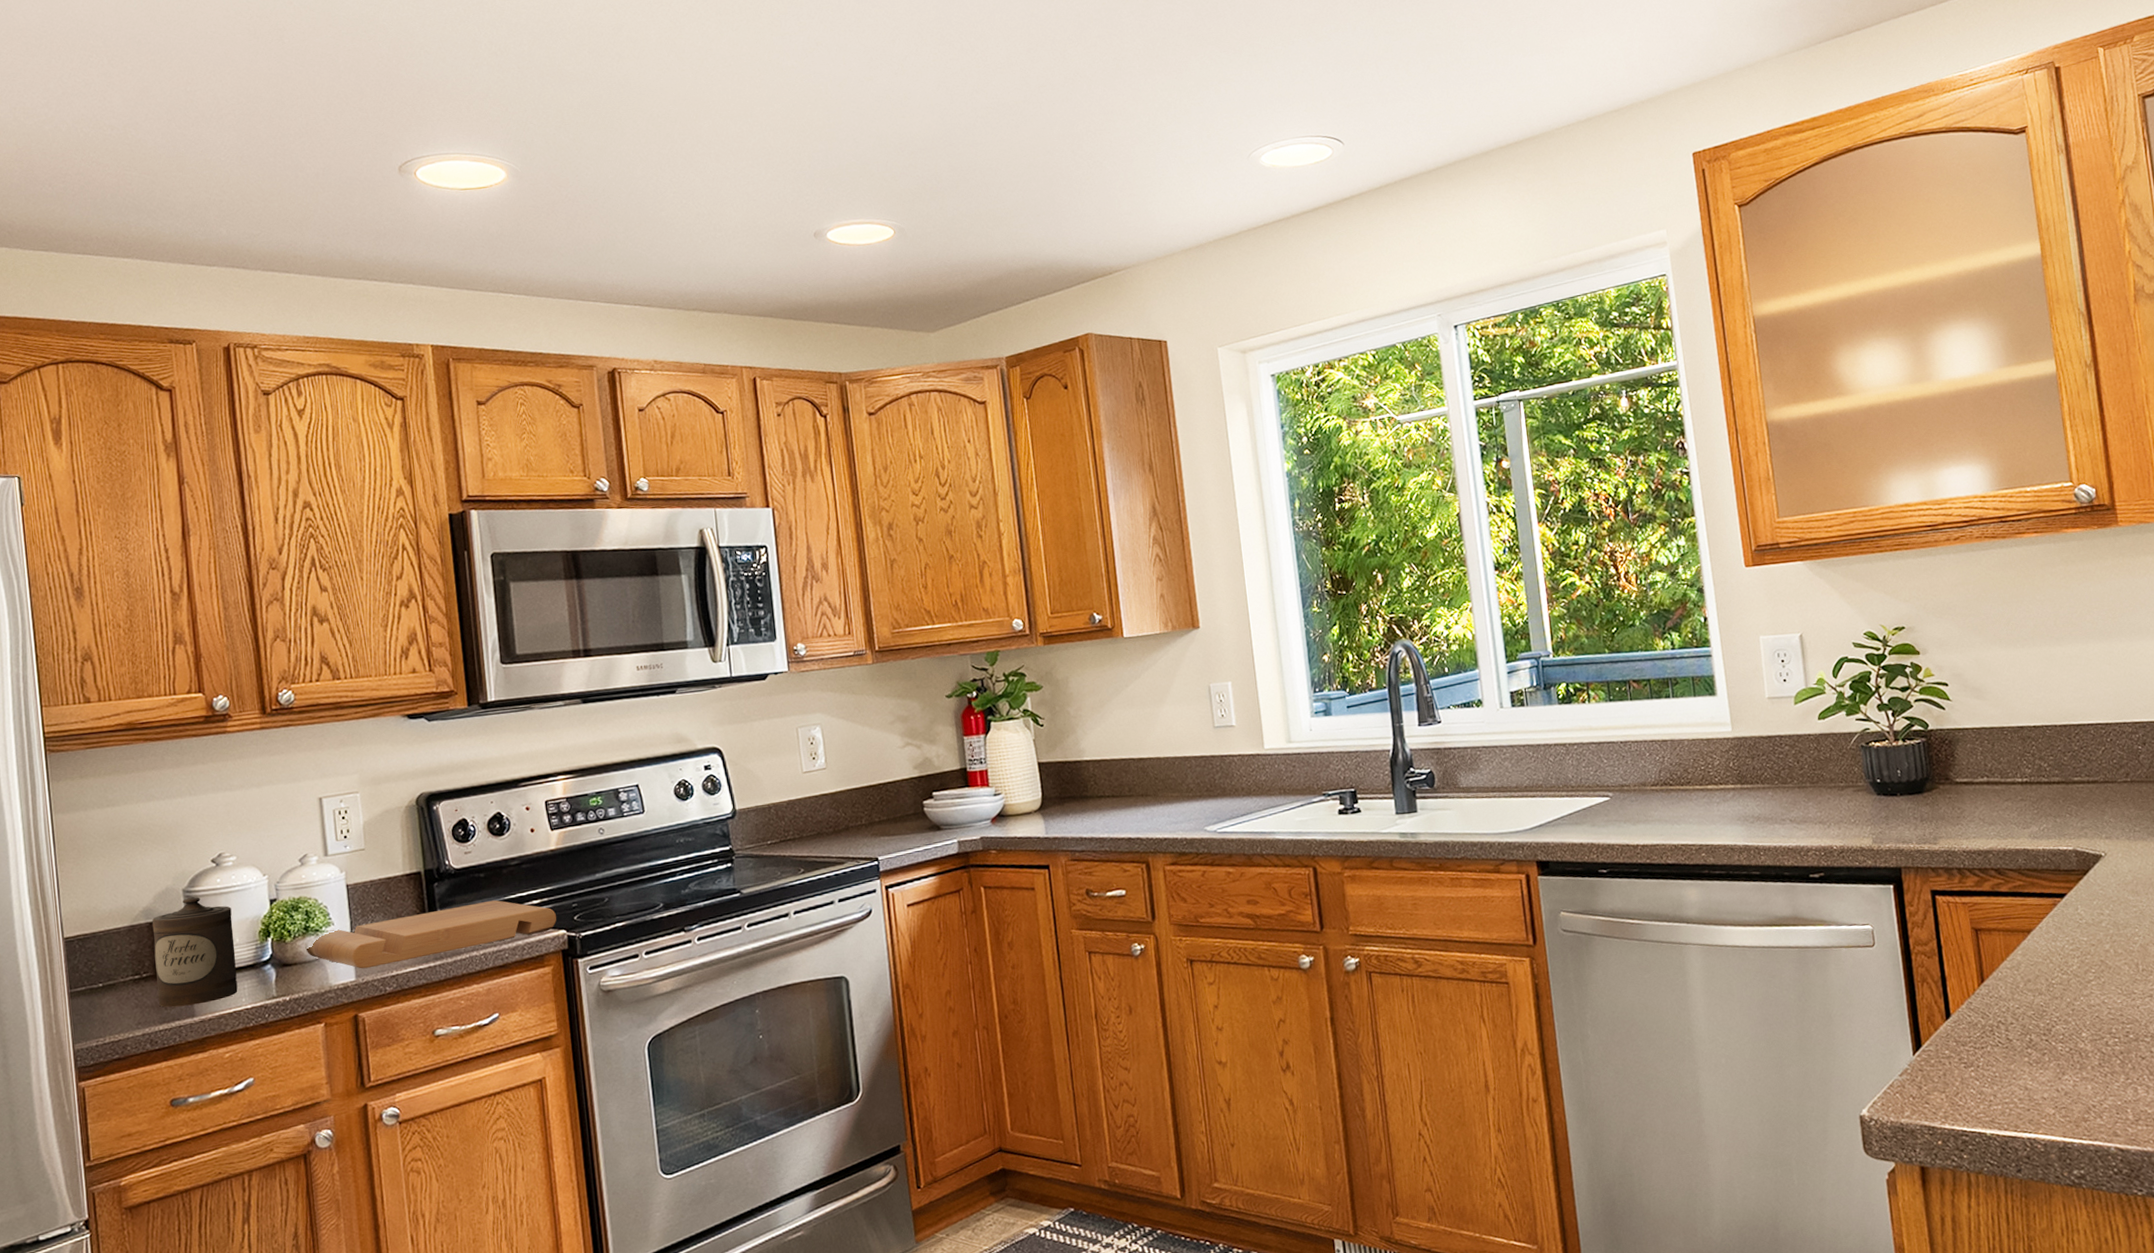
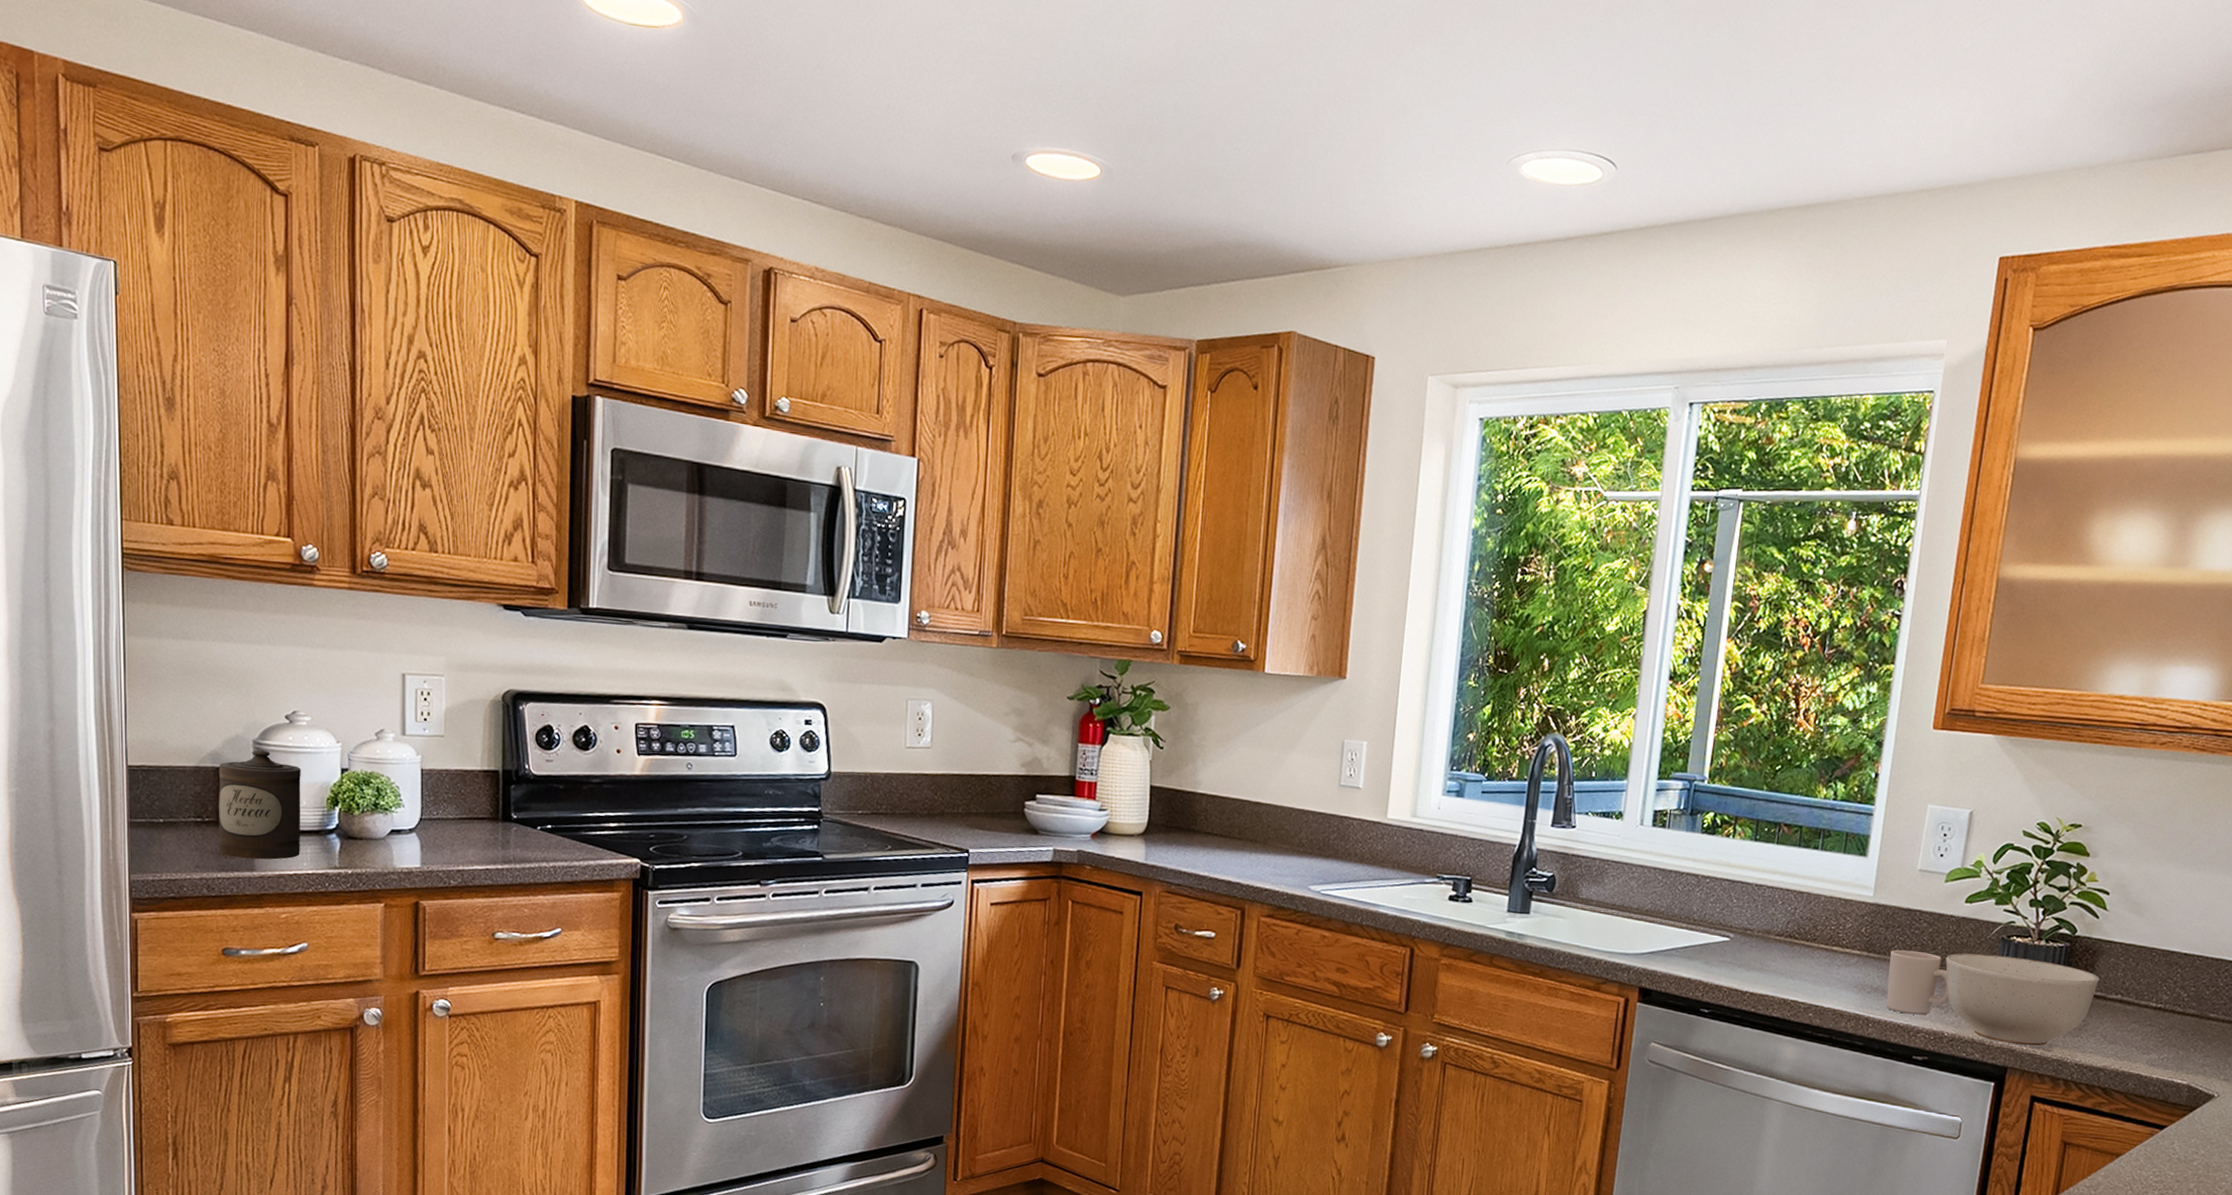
cutting board: present [305,900,557,969] -> none [373,812,633,858]
mug: none [1761,773,1829,836] -> present [1886,949,1950,1015]
bowl: none [1815,759,1963,844] -> present [1945,953,2100,1046]

